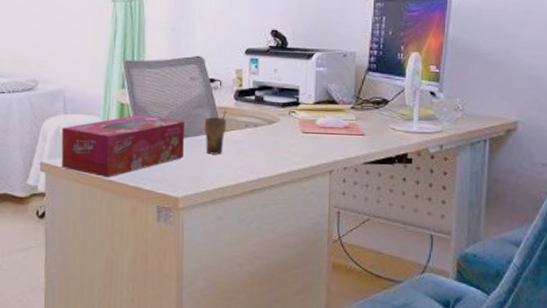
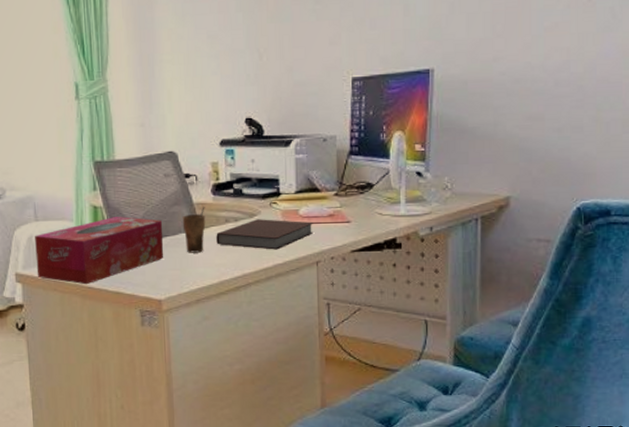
notebook: none [235,126,329,157] -> present [216,219,313,250]

